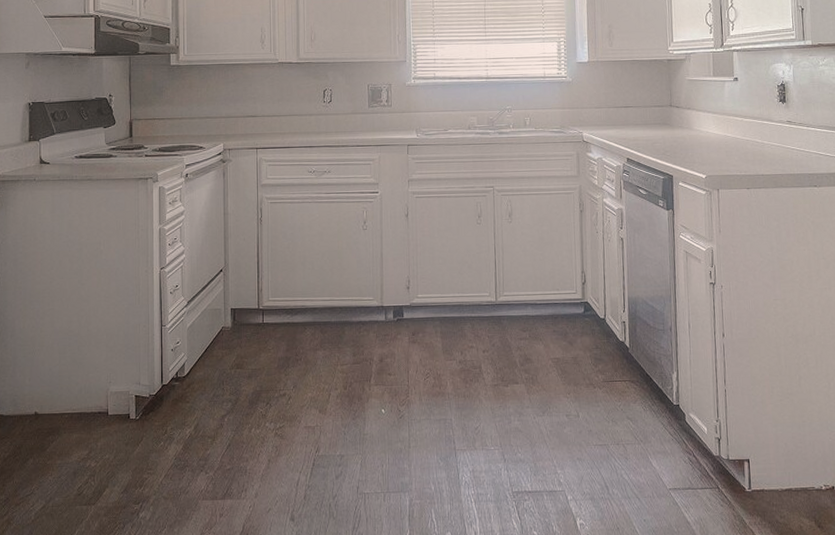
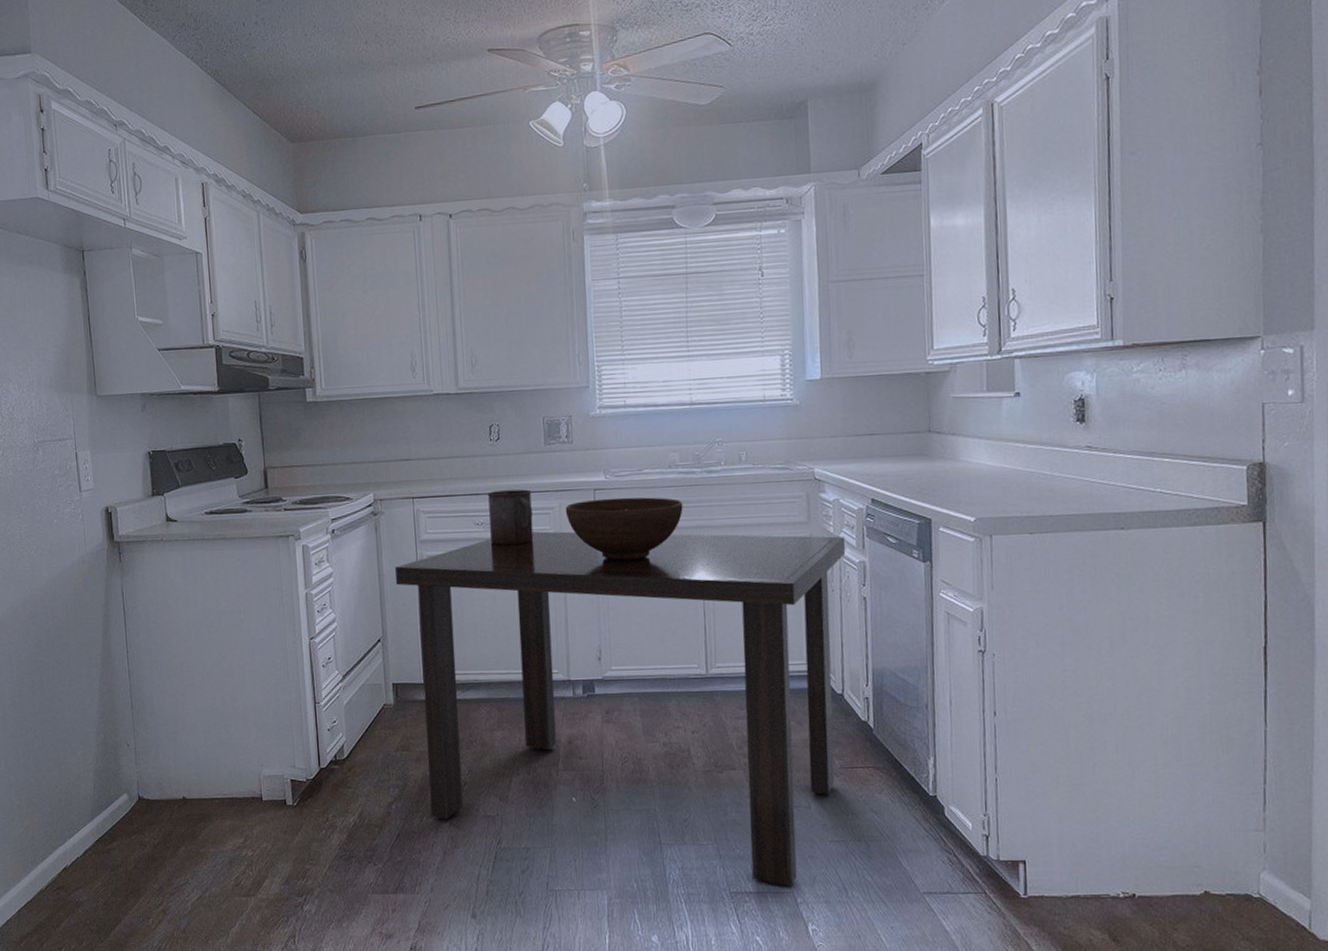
dining table: none [239,179,607,486] -> present [395,531,846,887]
mug: none [319,143,357,190] -> present [487,489,534,546]
fruit bowl: none [383,152,479,205] -> present [565,497,683,561]

